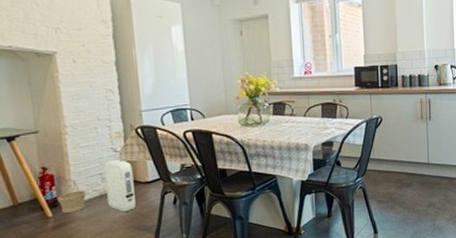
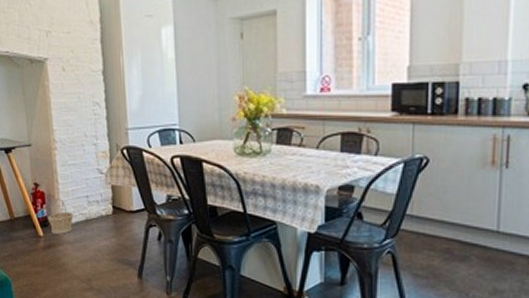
air purifier: present [103,159,136,213] -> none [89,182,120,242]

